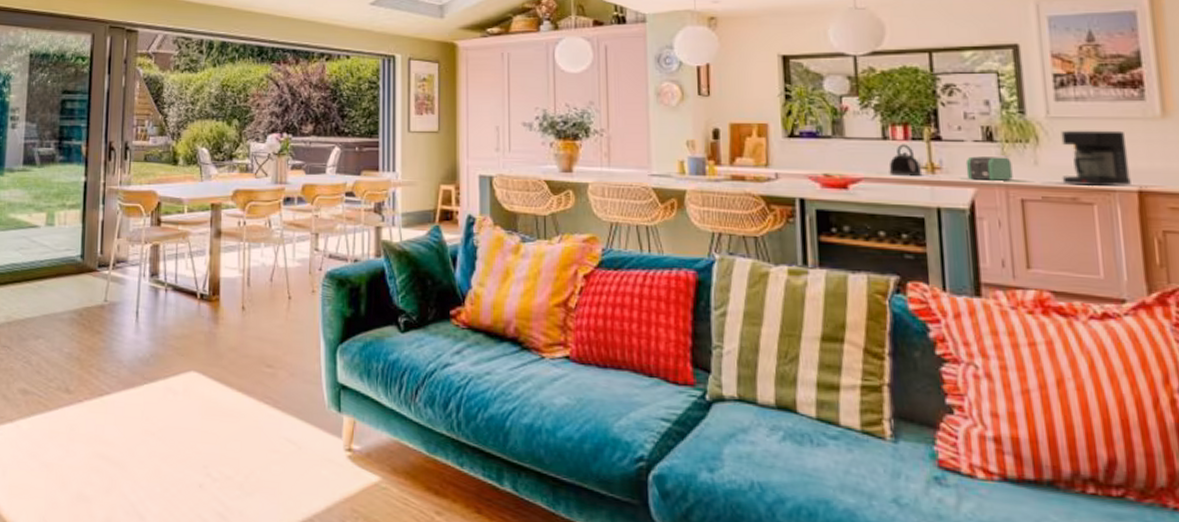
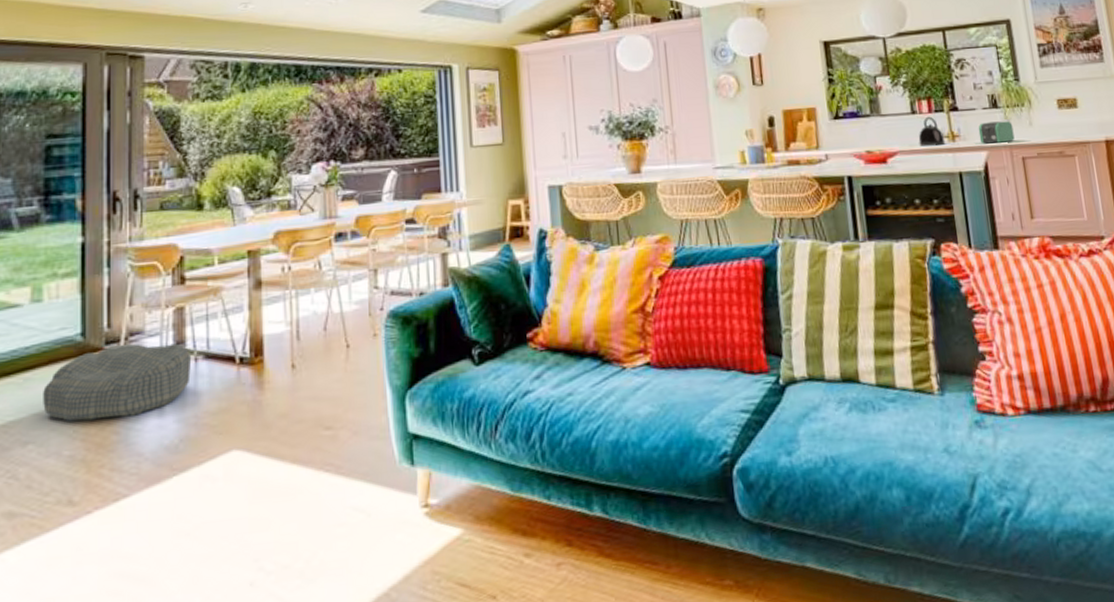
dog bed: none [51,269,163,329] -> present [43,343,192,421]
coffee maker: present [1061,130,1131,187] -> none [1046,89,1100,141]

